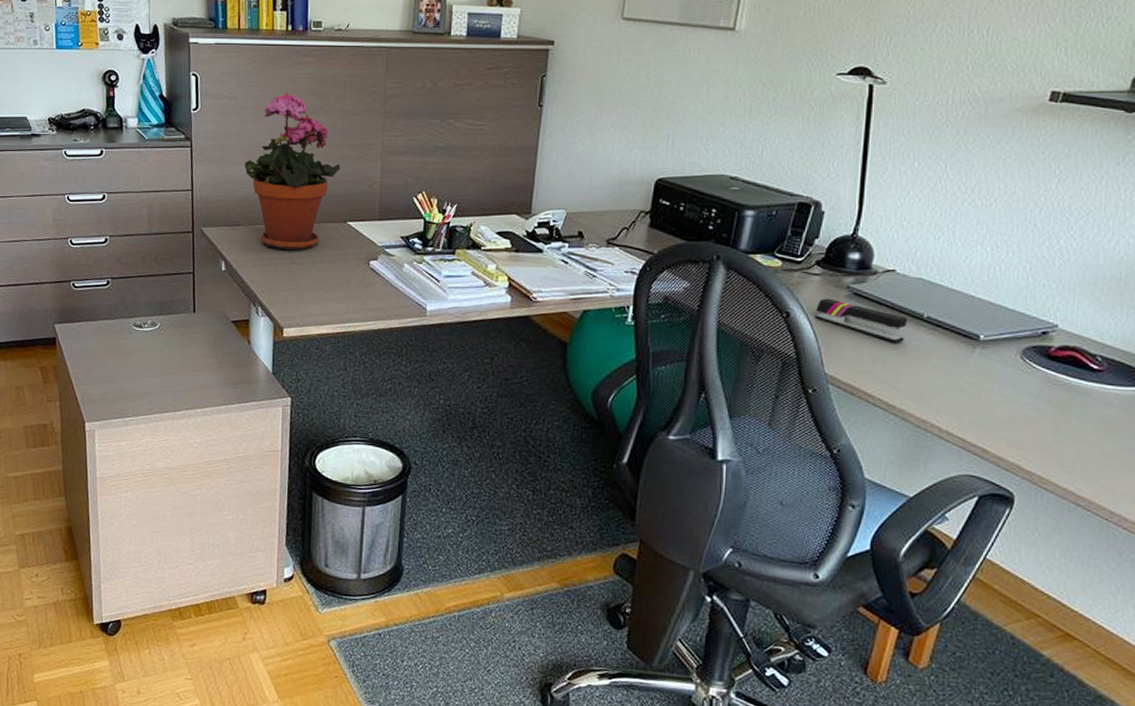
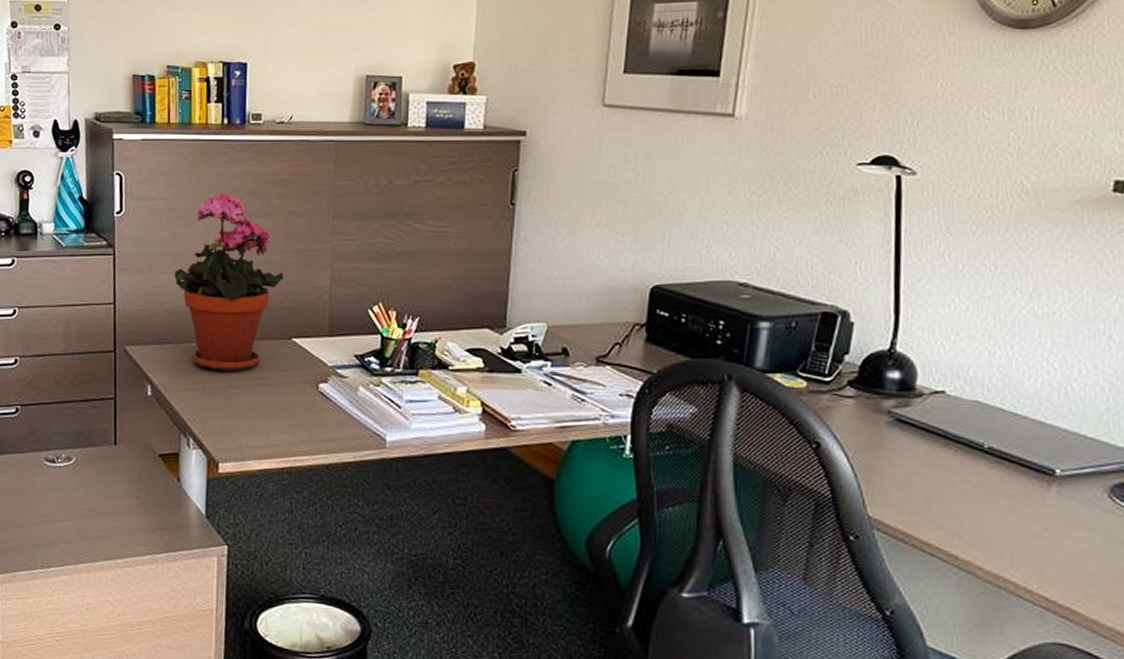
stapler: present [814,298,908,343] -> none [850,425,965,479]

